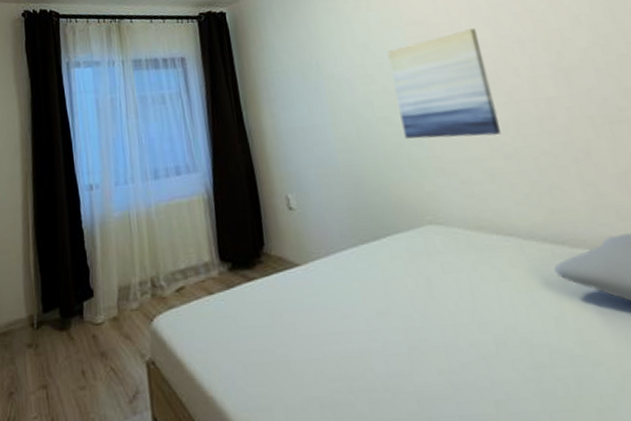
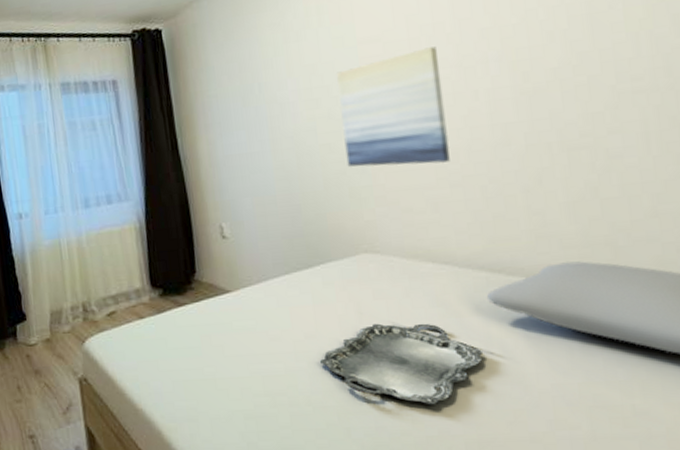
serving tray: none [393,298,559,390] -> present [319,323,482,405]

